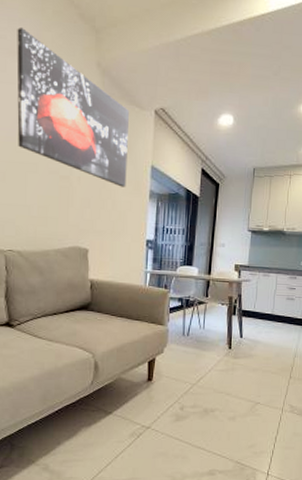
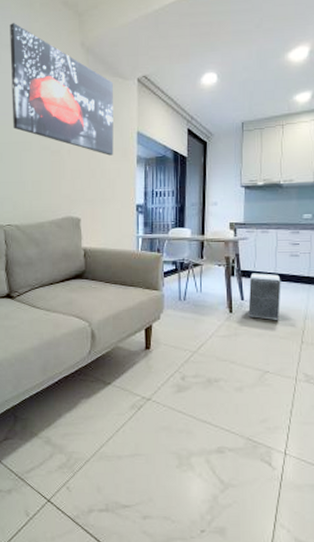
speaker: none [245,313,277,358] -> present [248,273,281,321]

